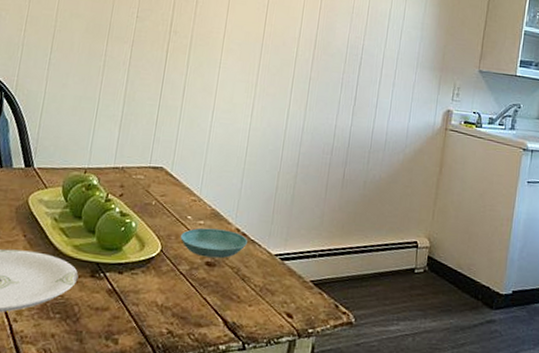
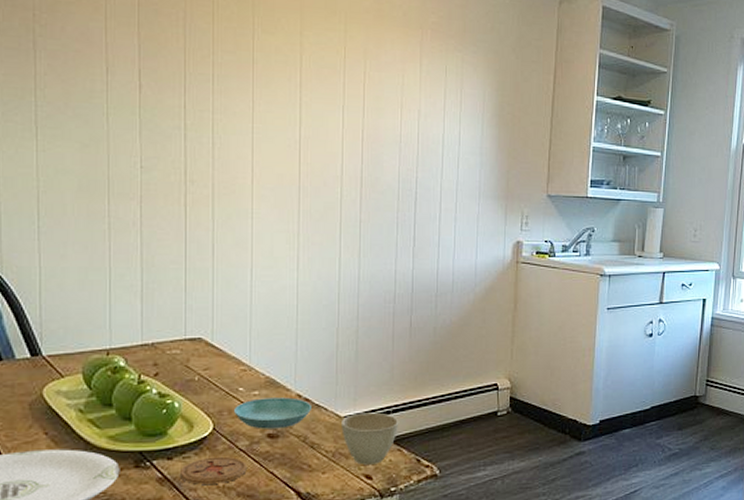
coaster: none [127,276,185,302] -> present [180,456,247,485]
cup: none [271,253,324,304] -> present [341,412,399,465]

